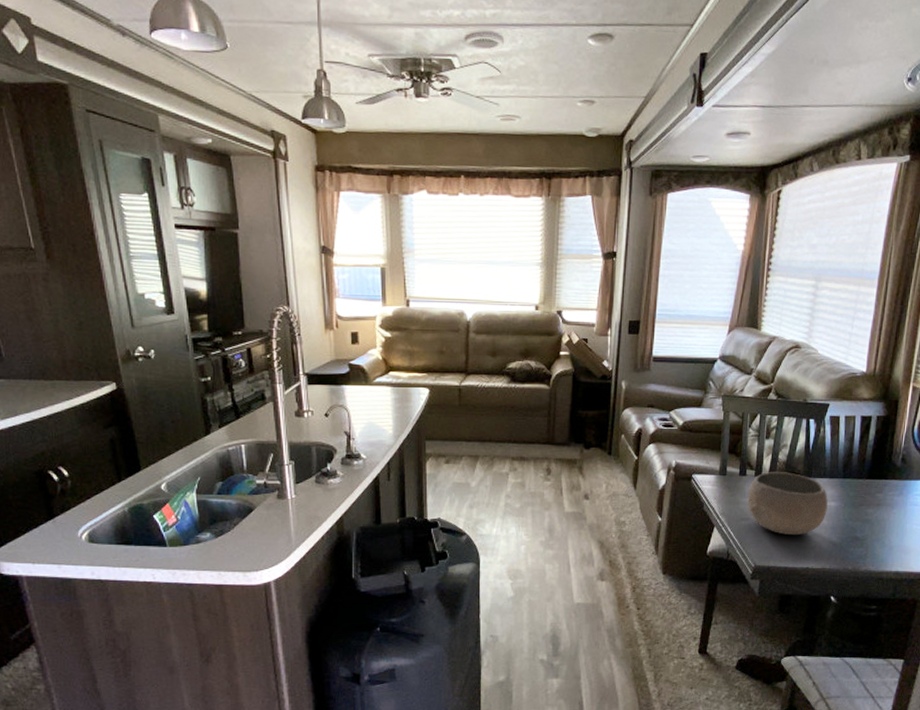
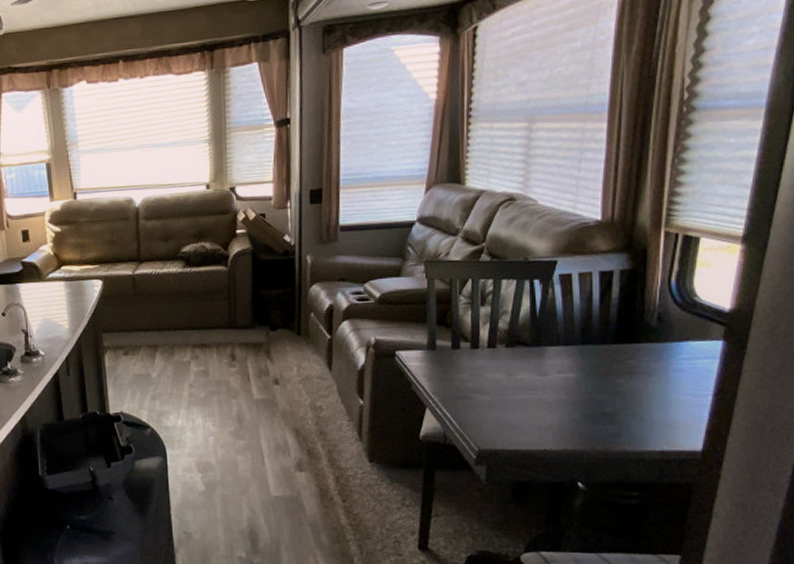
bowl: present [747,472,828,536] -> none [463,342,565,414]

